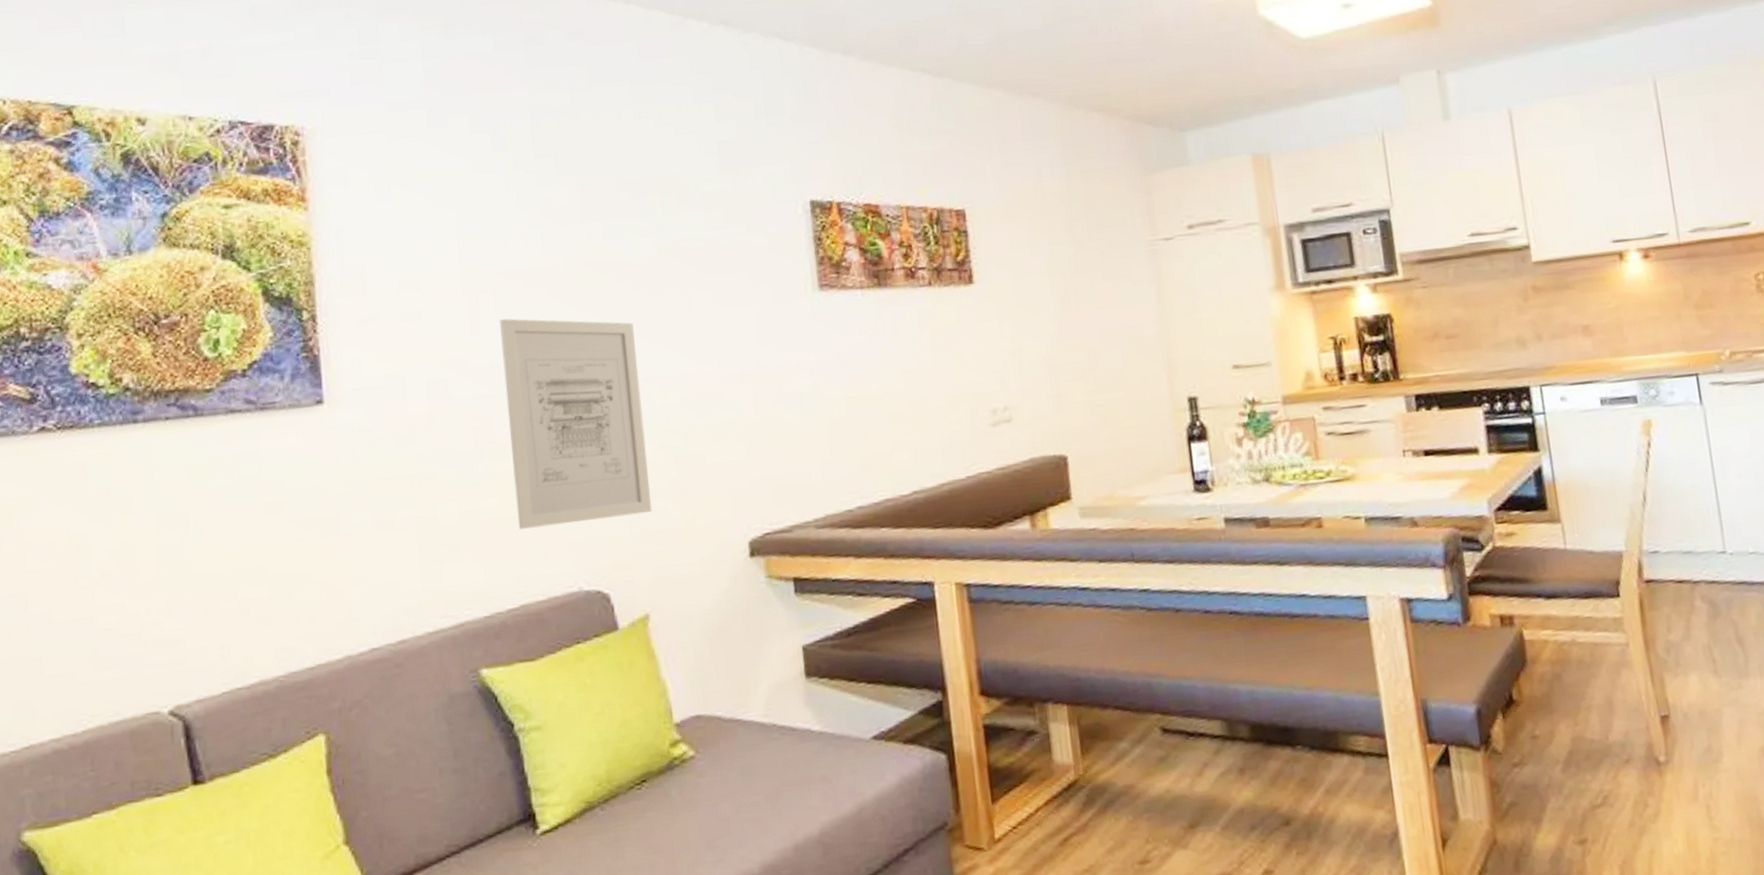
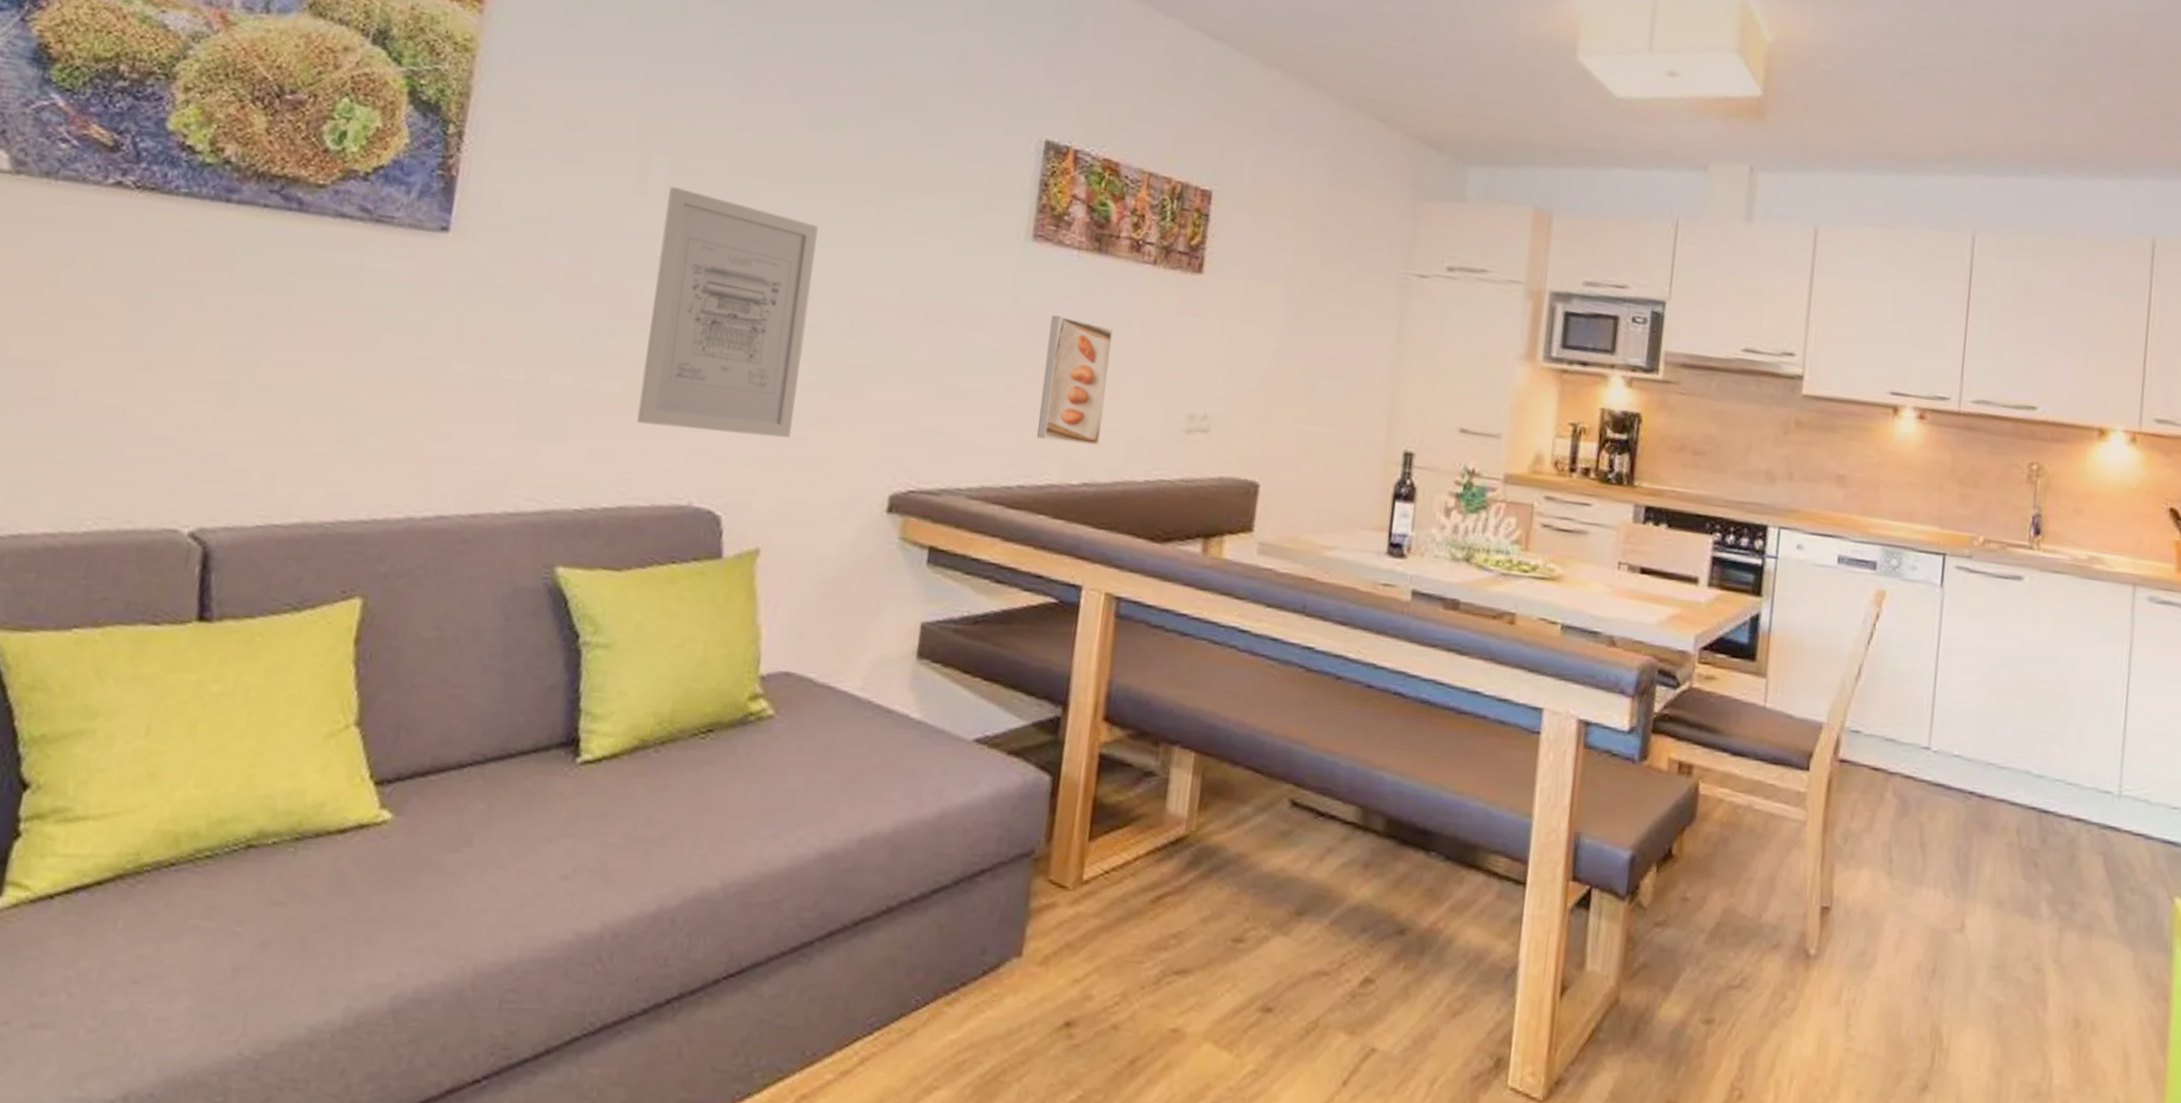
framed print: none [851,350,919,462] -> present [1037,315,1113,446]

